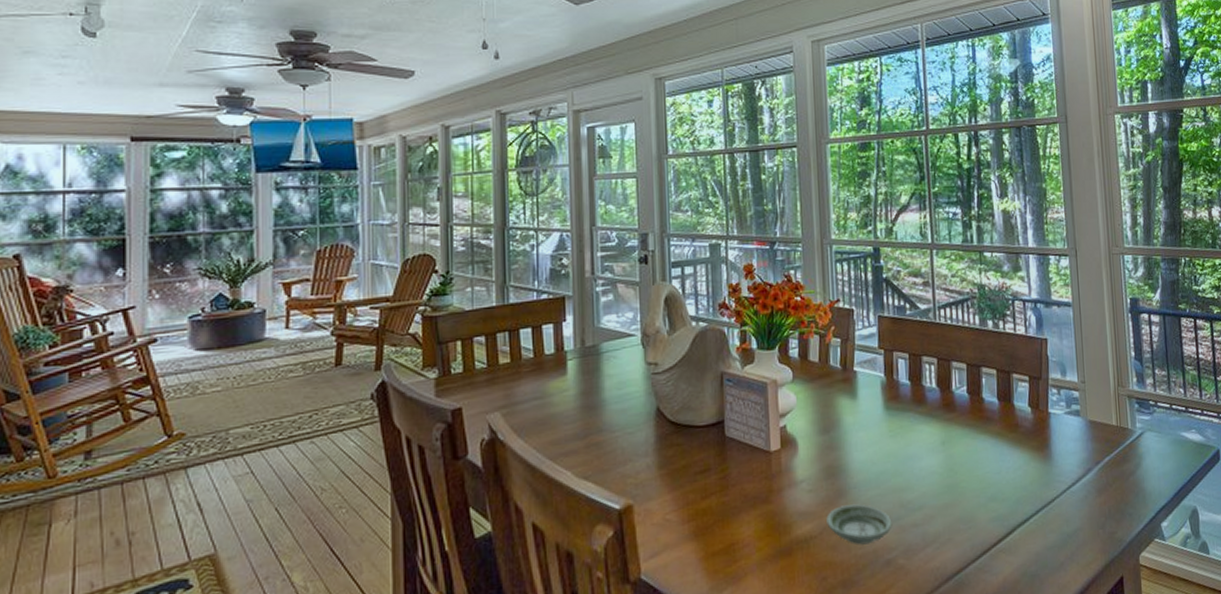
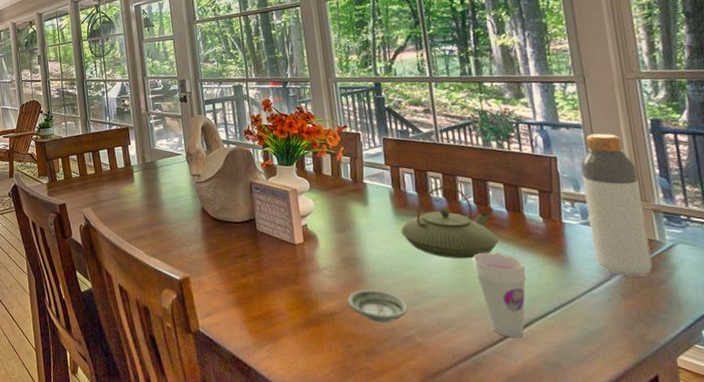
teapot: none [890,373,989,460] -> present [401,186,499,259]
cup: none [962,450,1012,550] -> present [472,253,527,338]
bottle: none [1068,312,1124,470] -> present [580,133,653,277]

